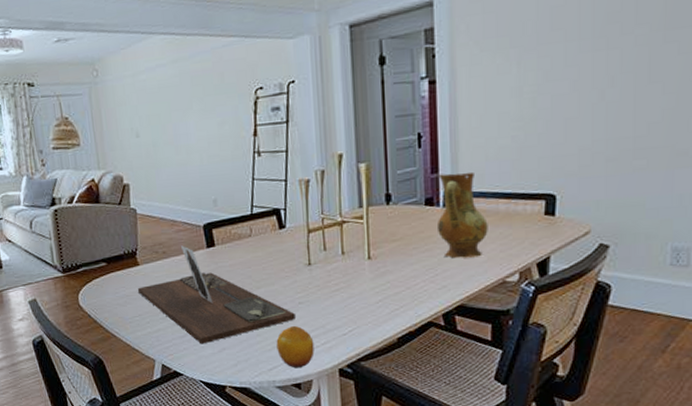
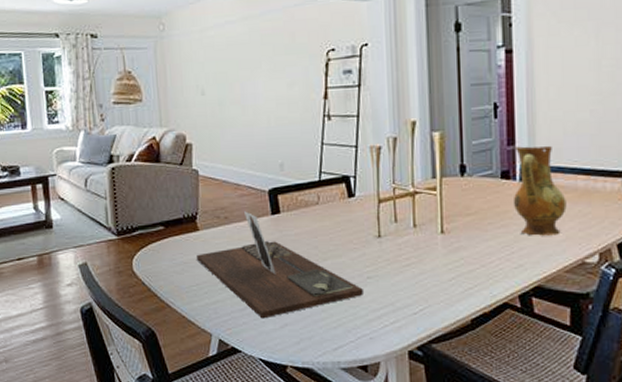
fruit: present [276,325,314,369] -> none [342,301,383,349]

